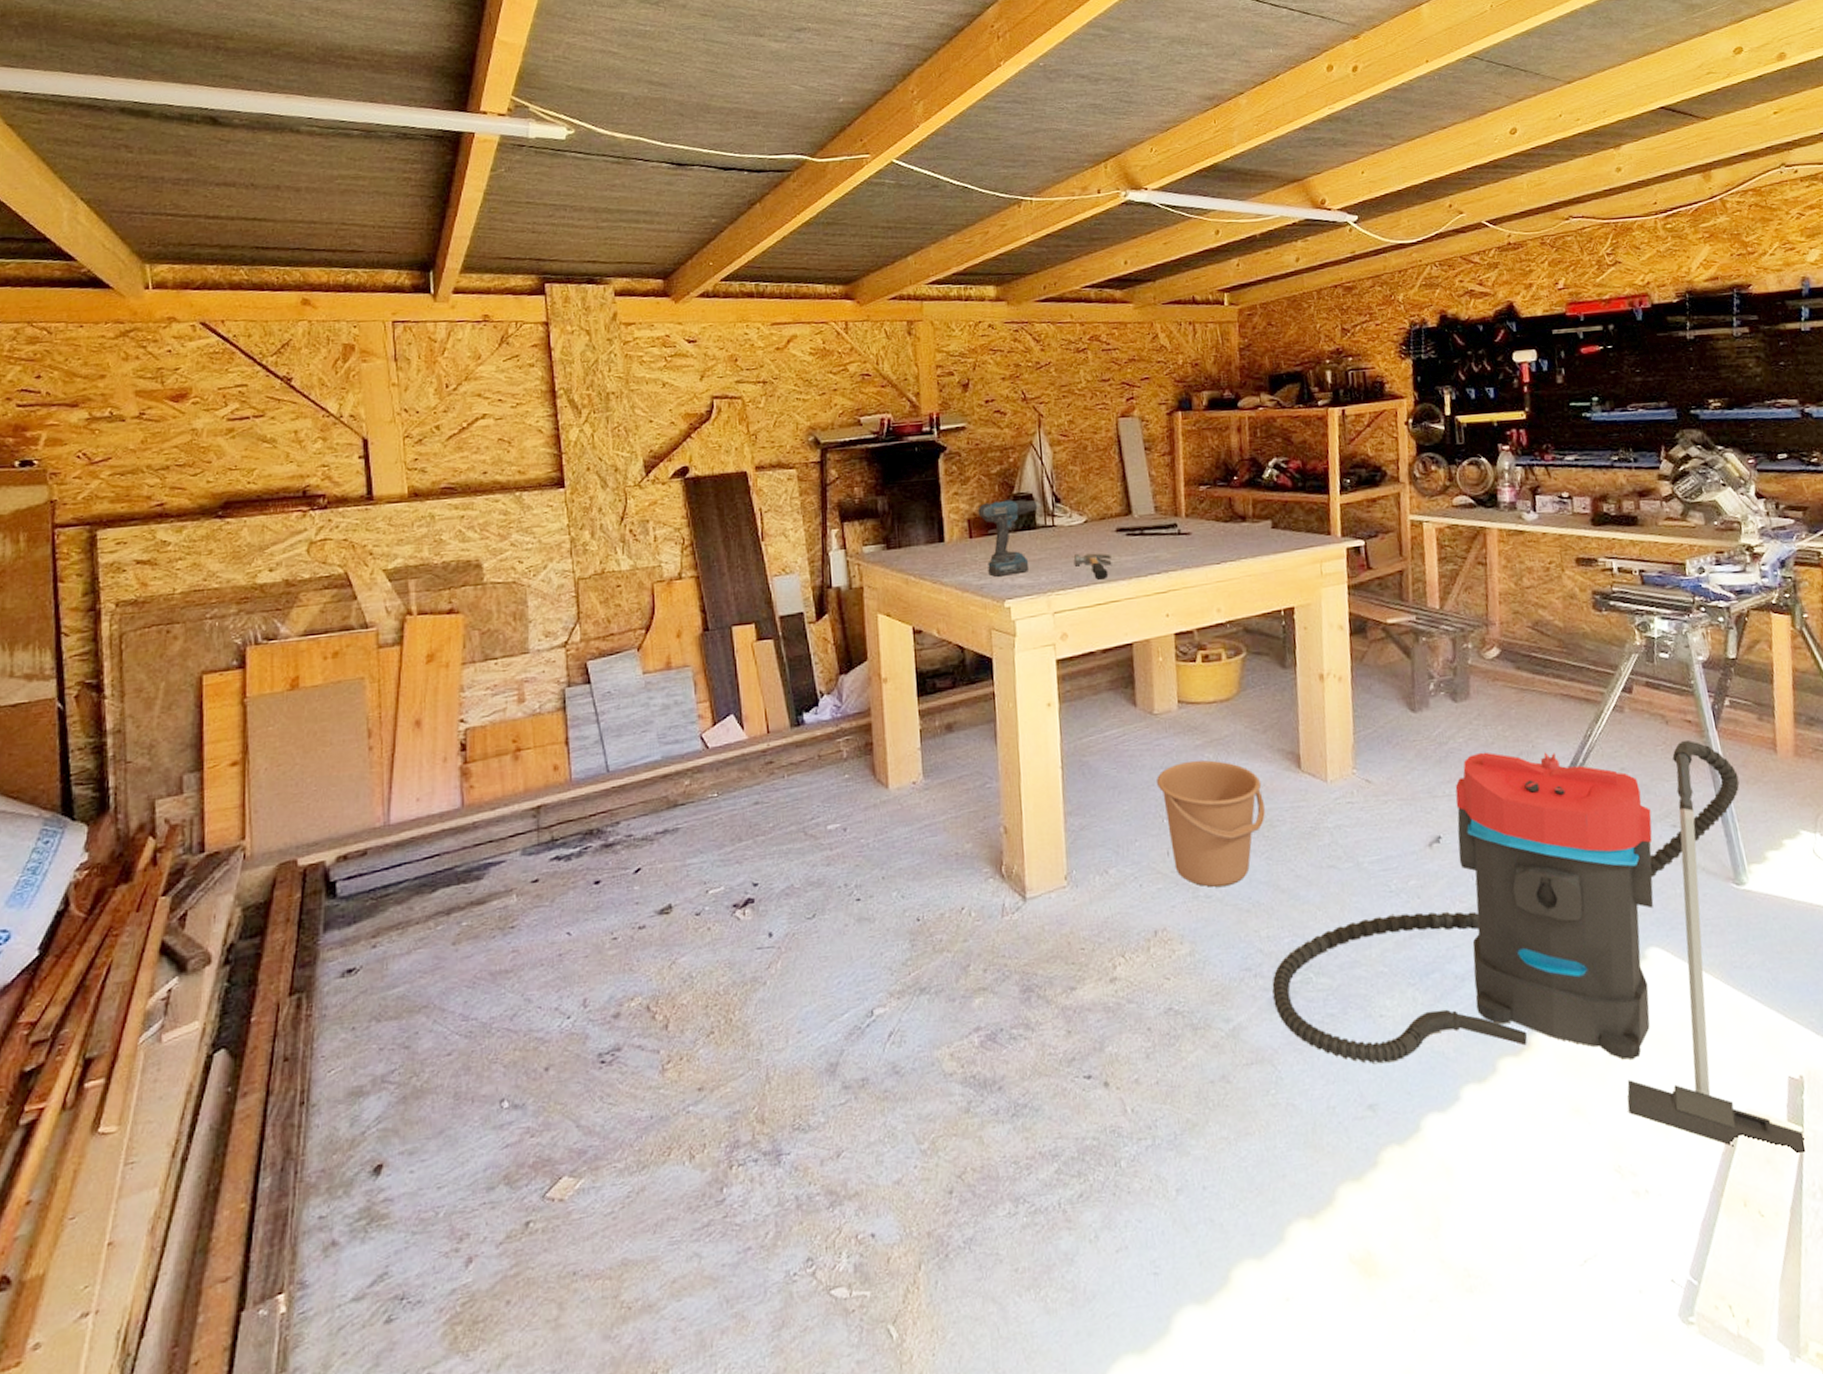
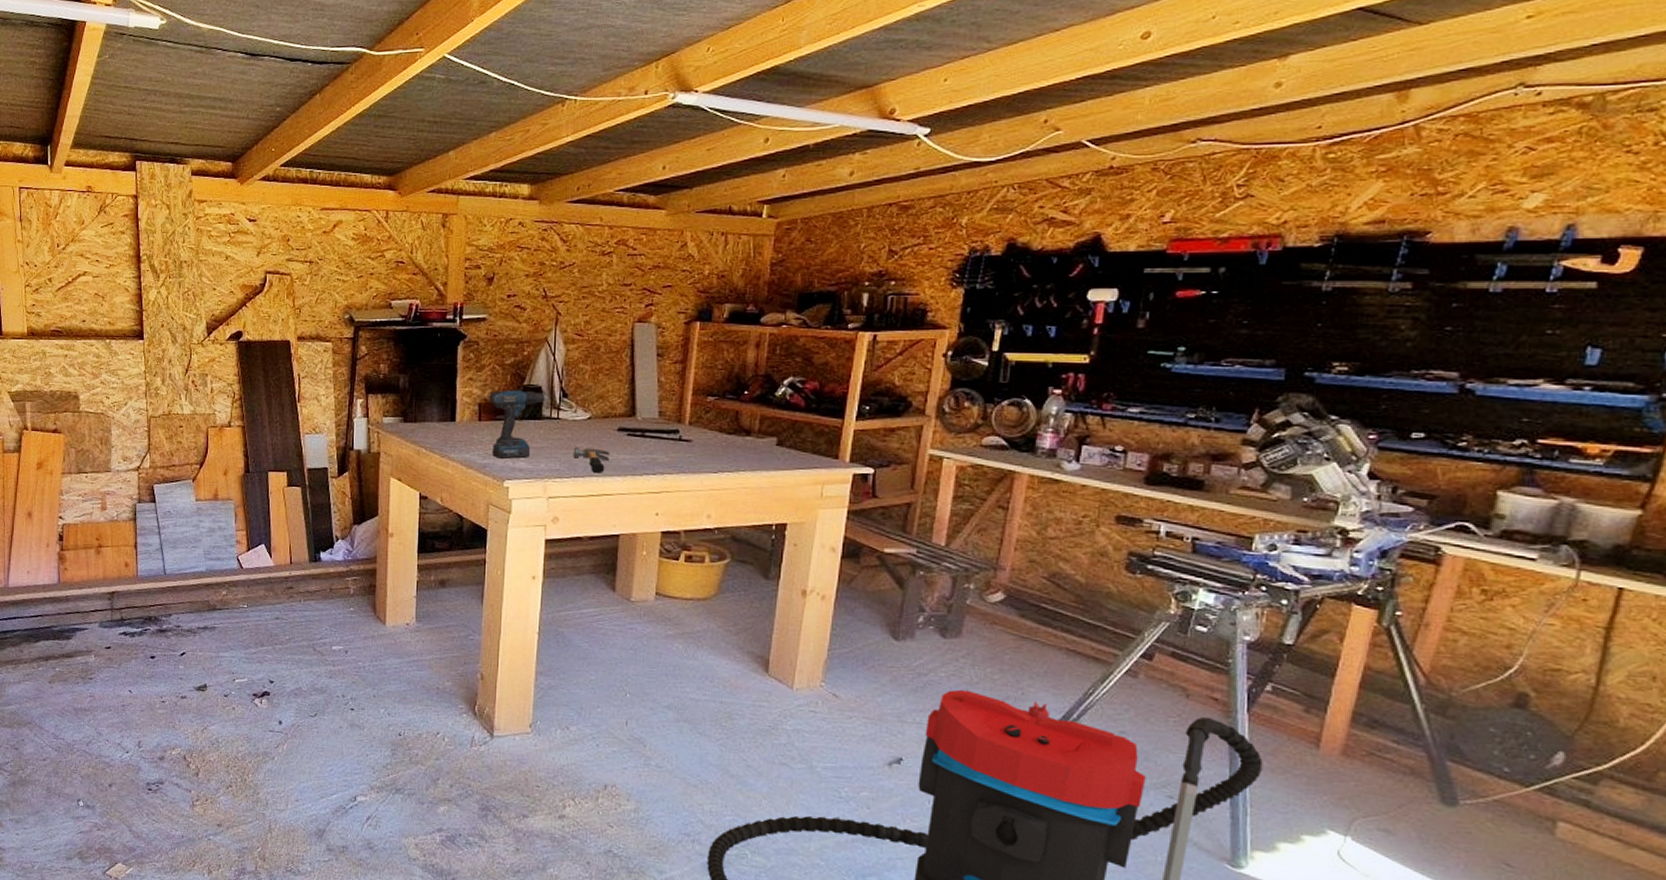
bucket: present [1157,760,1265,887] -> none [625,648,726,761]

